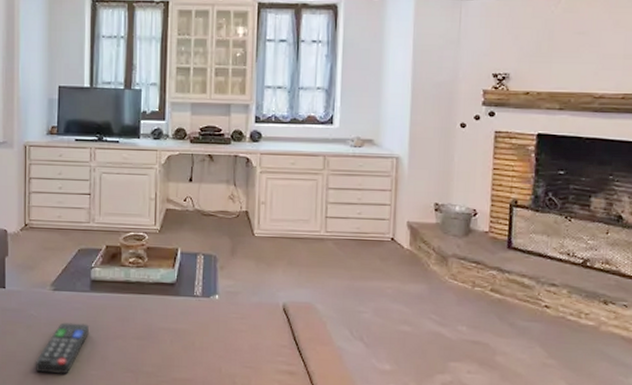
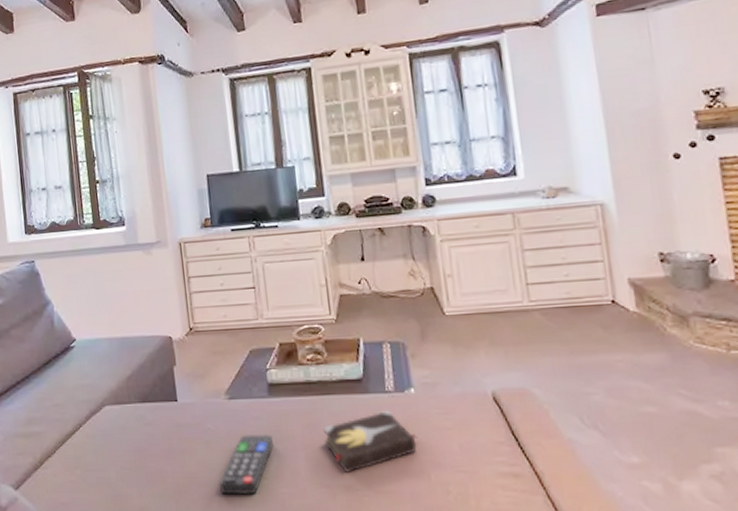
hardback book: none [134,311,215,361] -> present [322,409,418,472]

